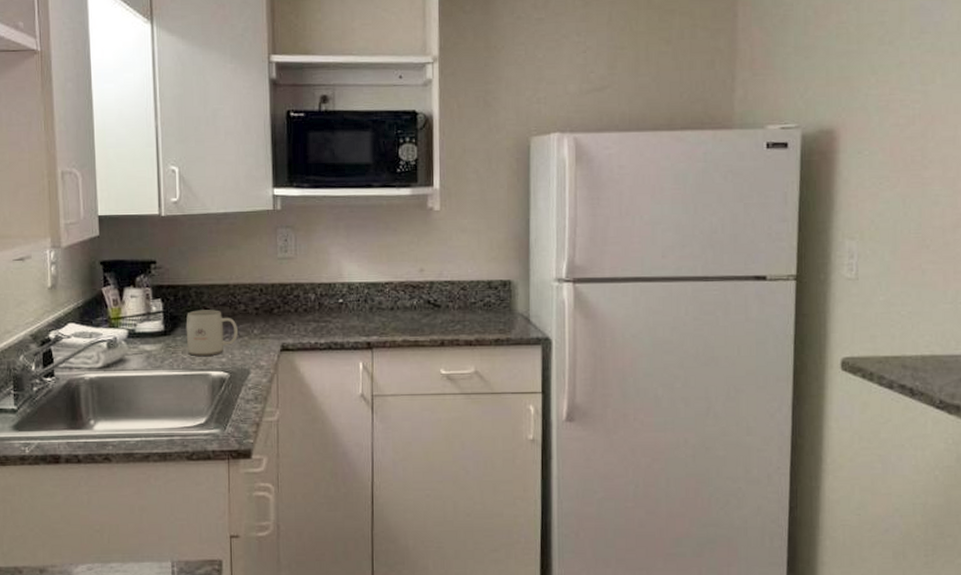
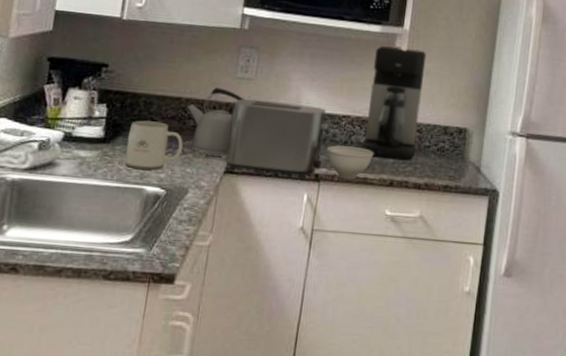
kettle: none [235,270,288,336] -> present [187,87,244,157]
toaster: none [278,277,373,346] -> present [224,99,329,176]
bowl: none [374,312,421,345] -> present [326,145,374,180]
coffee maker: none [407,207,463,319] -> present [361,46,427,160]

